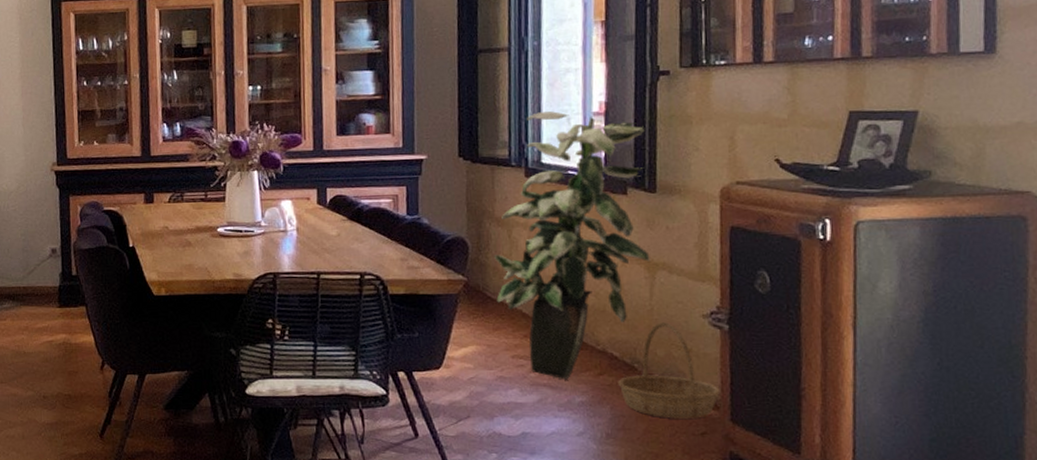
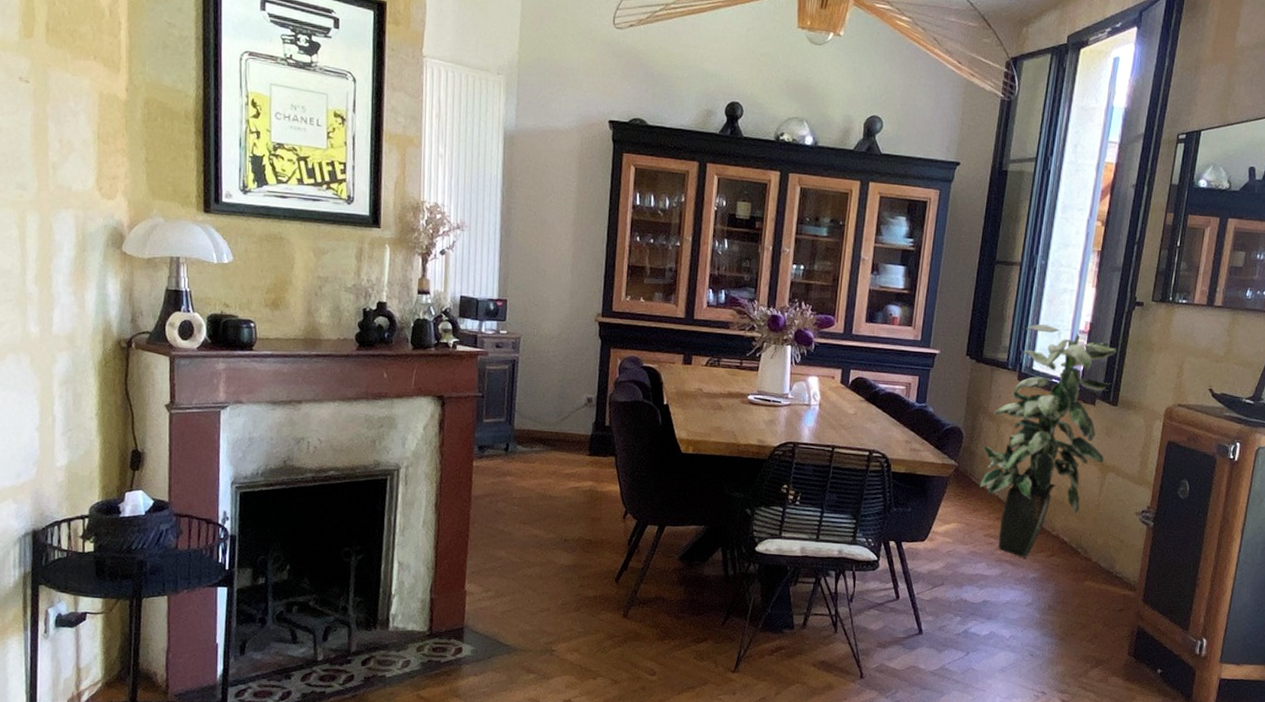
basket: present [618,322,720,419] -> none [1064,516,1139,597]

